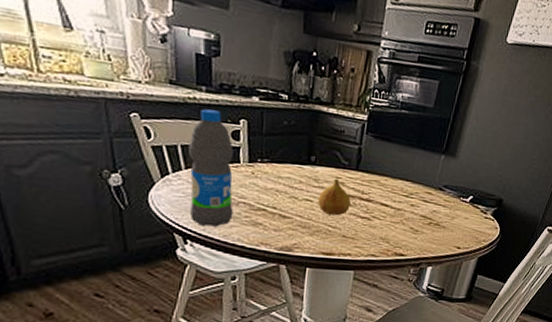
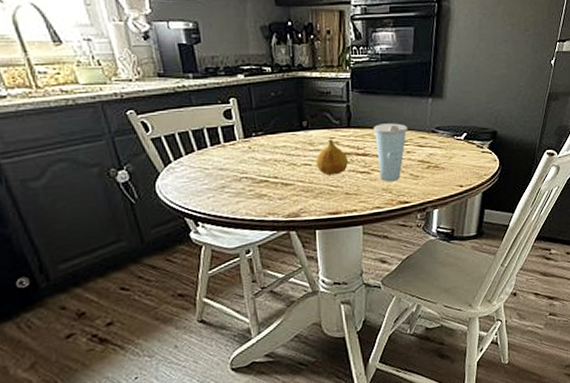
water bottle: present [188,109,234,227] -> none [185,94,238,206]
cup: none [380,172,416,233] -> present [373,123,408,182]

